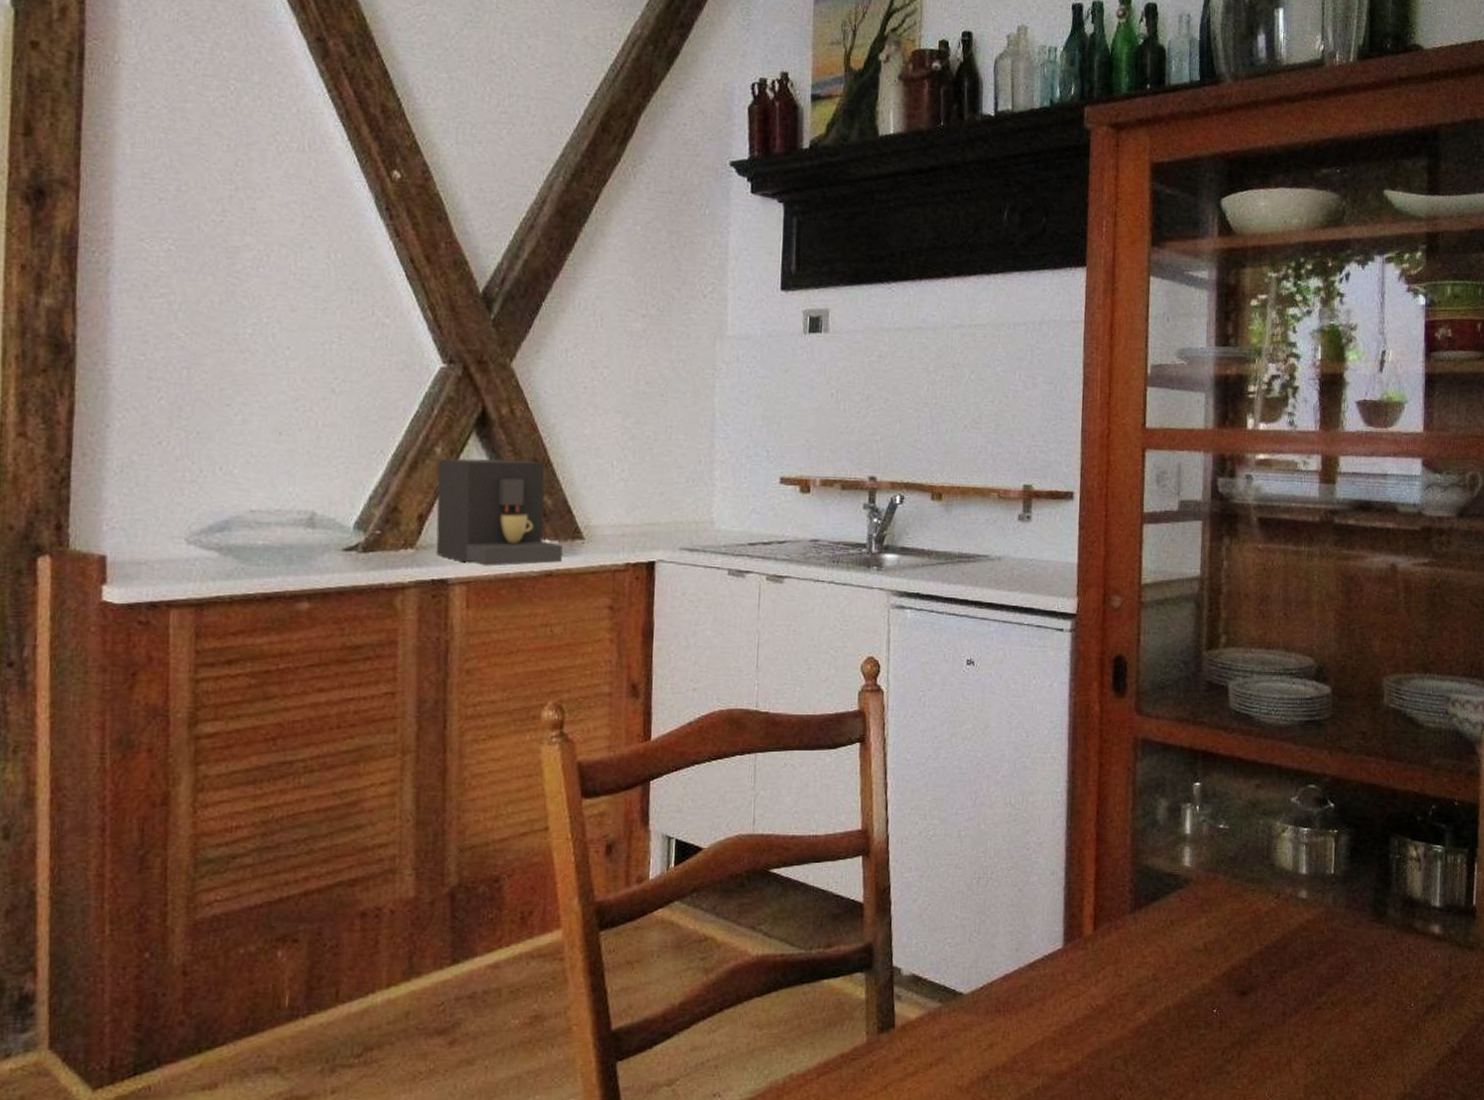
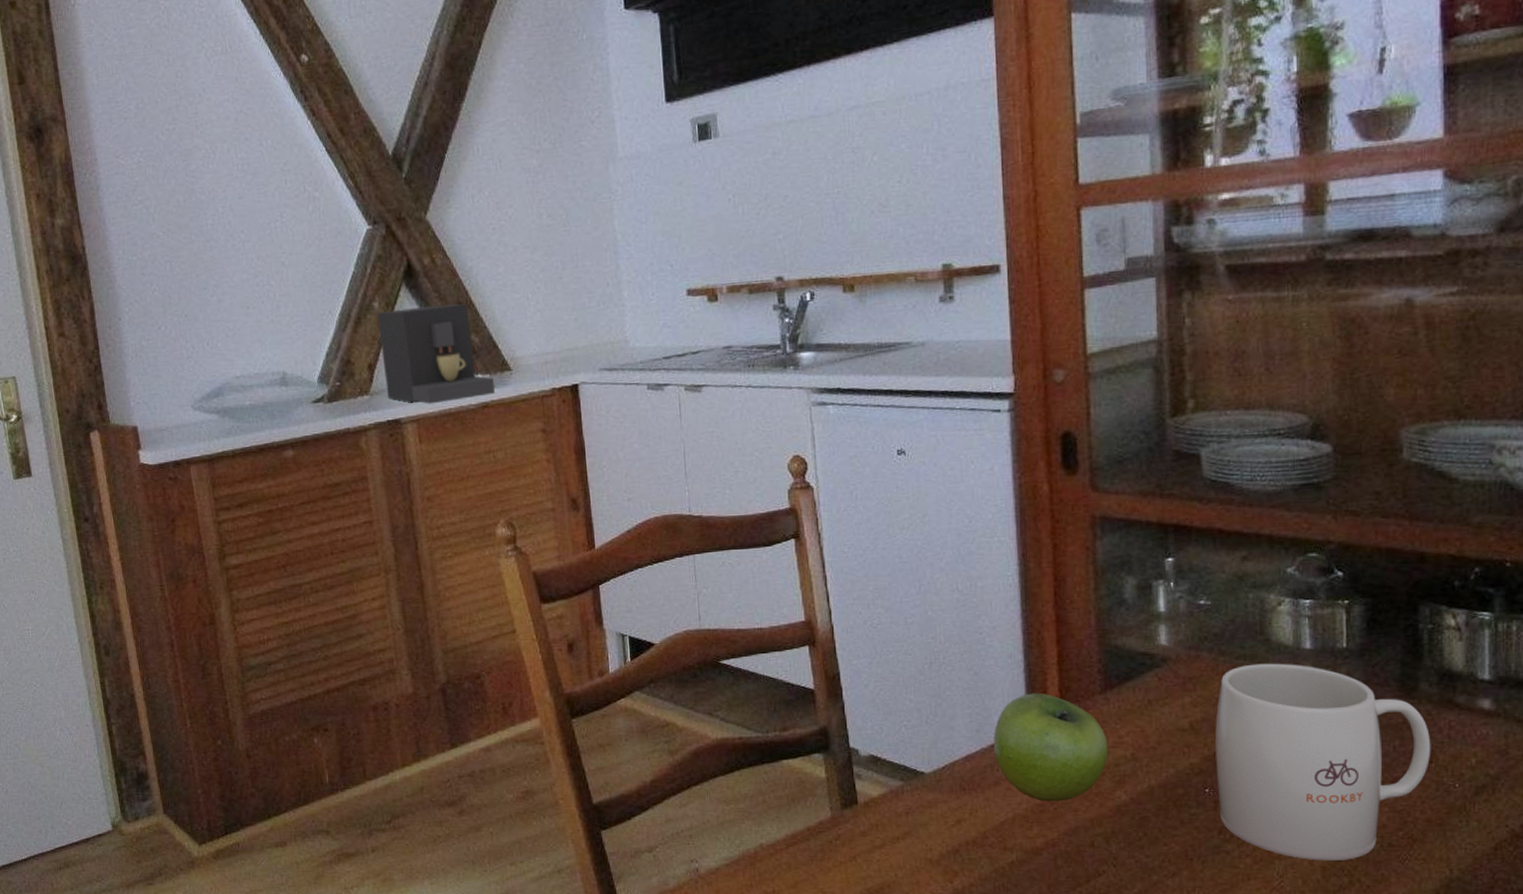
fruit: none [1030,911,1133,1023] -> present [993,693,1108,802]
mug: none [1223,887,1395,1080] -> present [1214,663,1431,861]

